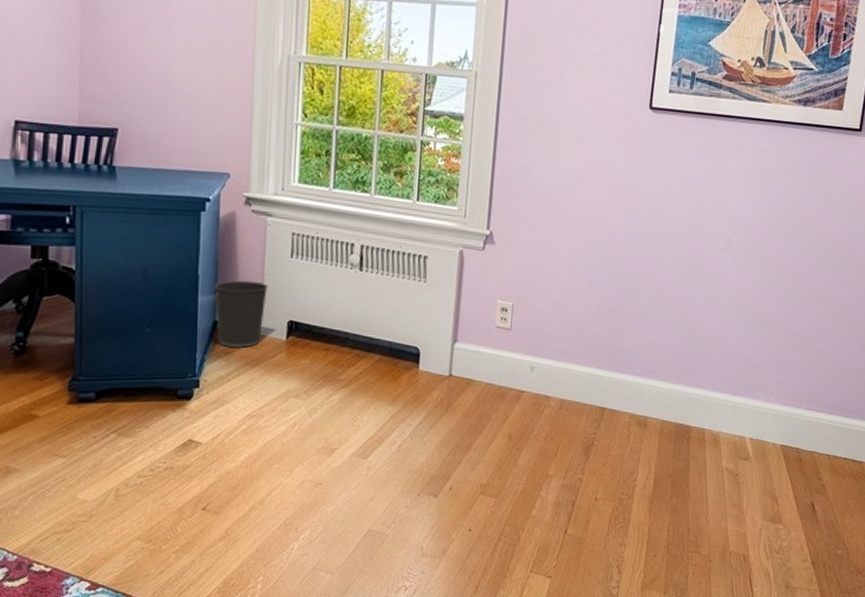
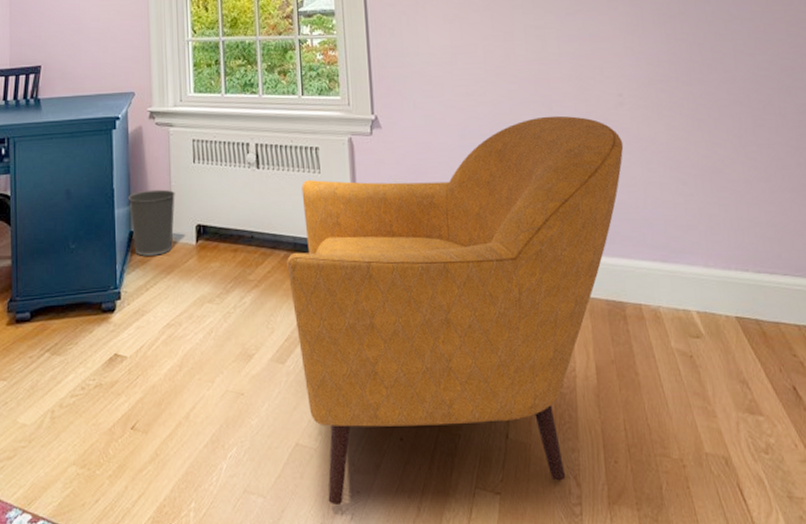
armchair: none [380,251,722,583] -> present [287,115,624,506]

